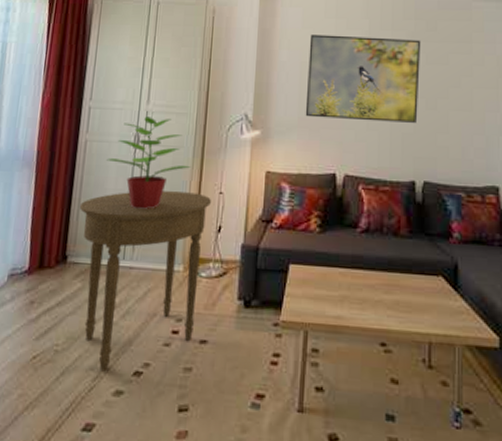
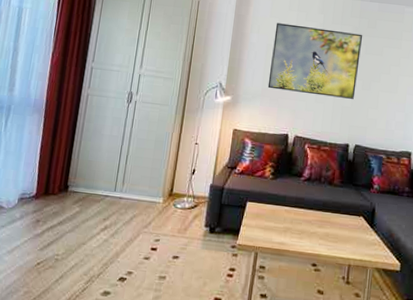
side table: present [79,191,211,372] -> none [80,138,188,277]
potted plant: present [107,113,191,209] -> none [104,76,173,153]

